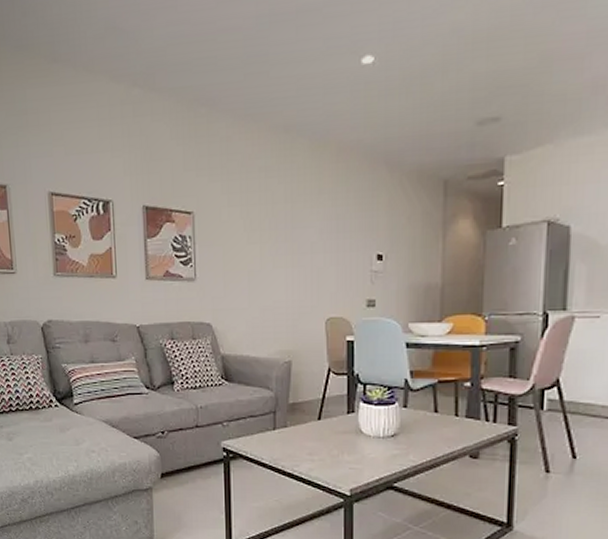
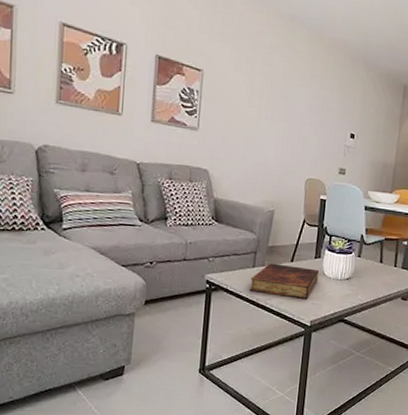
book: none [272,423,355,463] -> present [249,263,320,299]

